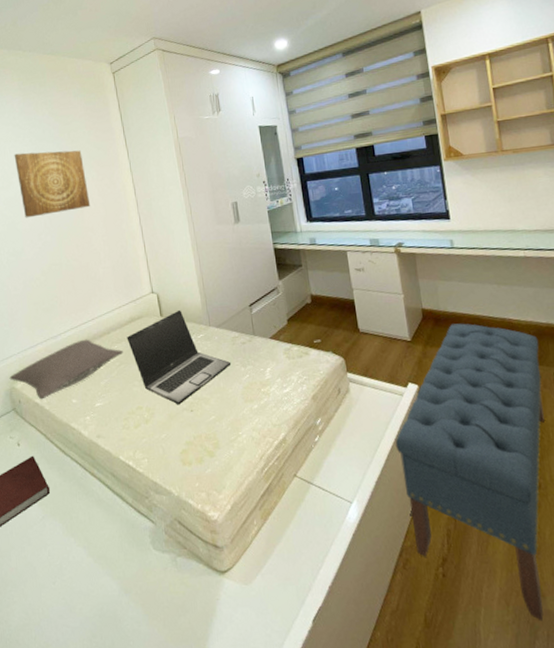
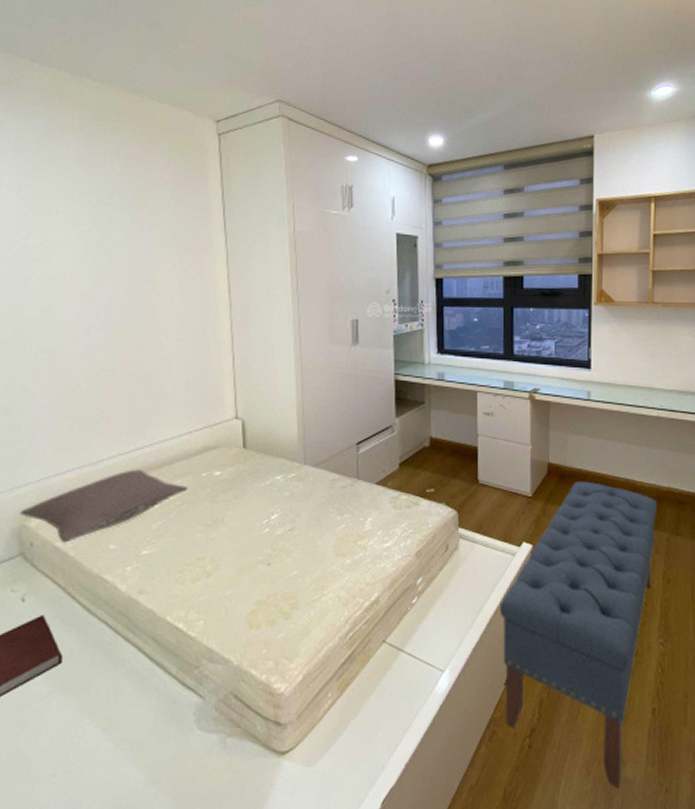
wall art: present [14,150,91,218] -> none [62,216,166,305]
laptop: present [126,309,232,405] -> none [194,441,326,557]

